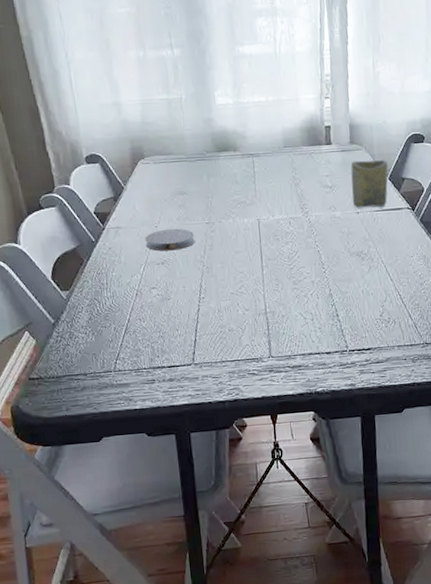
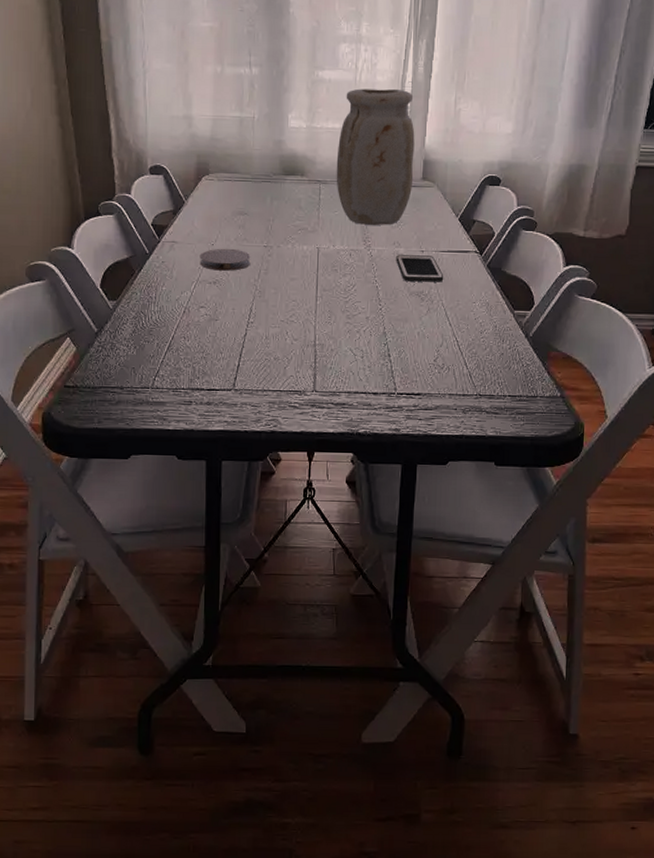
vase: none [266,57,342,193] -> present [336,88,415,226]
cell phone: none [333,216,381,243] -> present [396,255,444,282]
cup: present [351,160,388,208] -> none [418,197,459,248]

